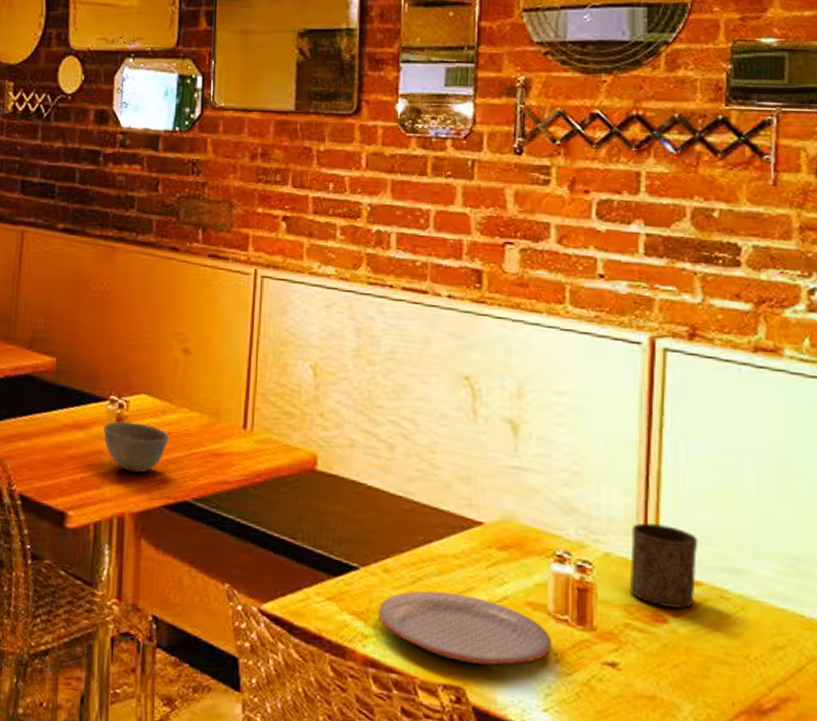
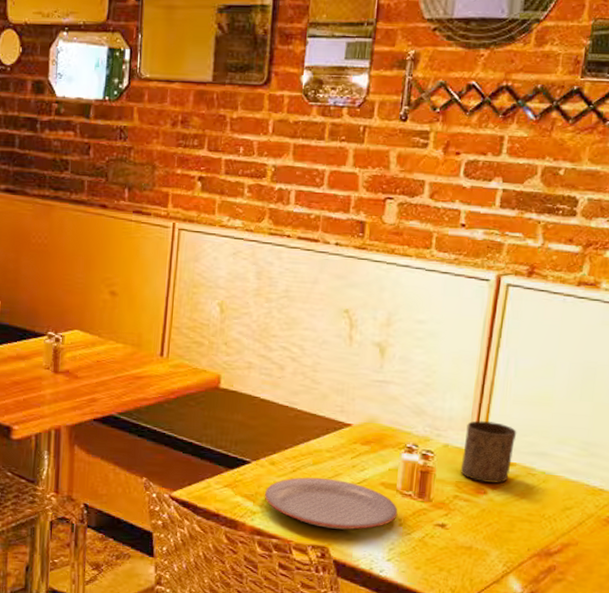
bowl: present [103,421,169,473] -> none [42,352,98,394]

